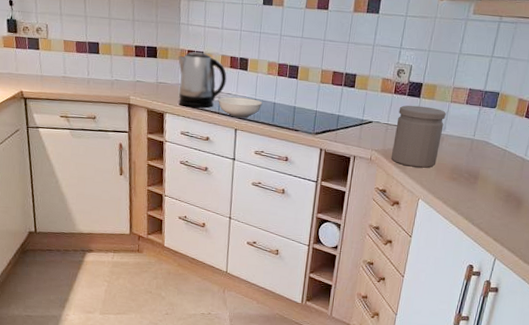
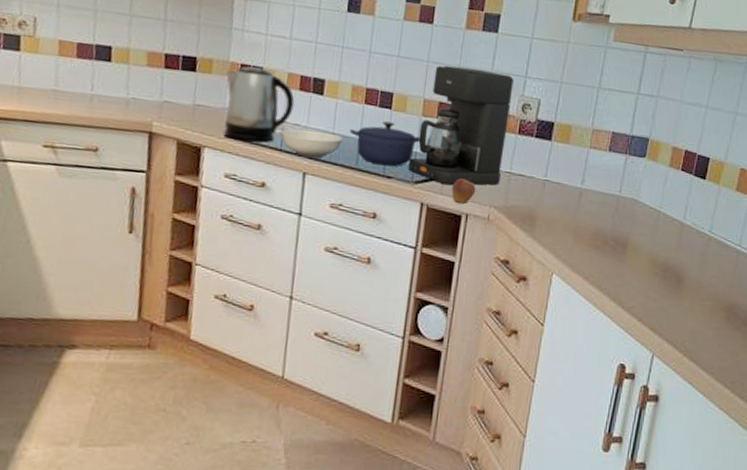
cooking pot: none [267,88,319,122] -> present [349,121,420,166]
coffee maker: none [310,42,391,134] -> present [408,65,514,185]
fruit: none [343,128,362,148] -> present [451,177,476,204]
jar: present [391,105,446,168] -> none [515,149,585,232]

